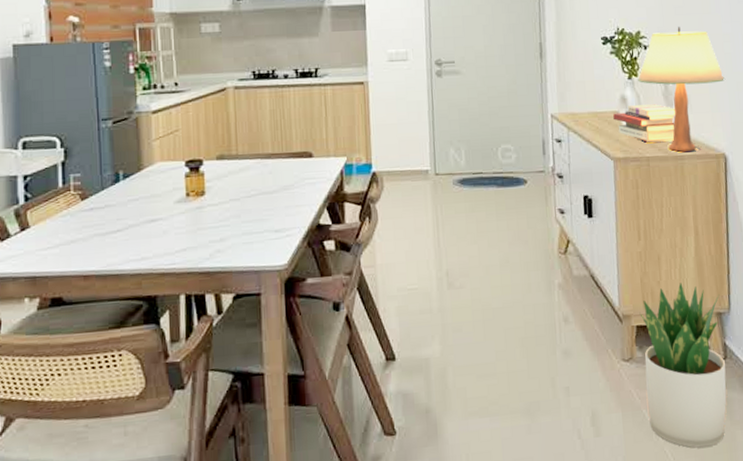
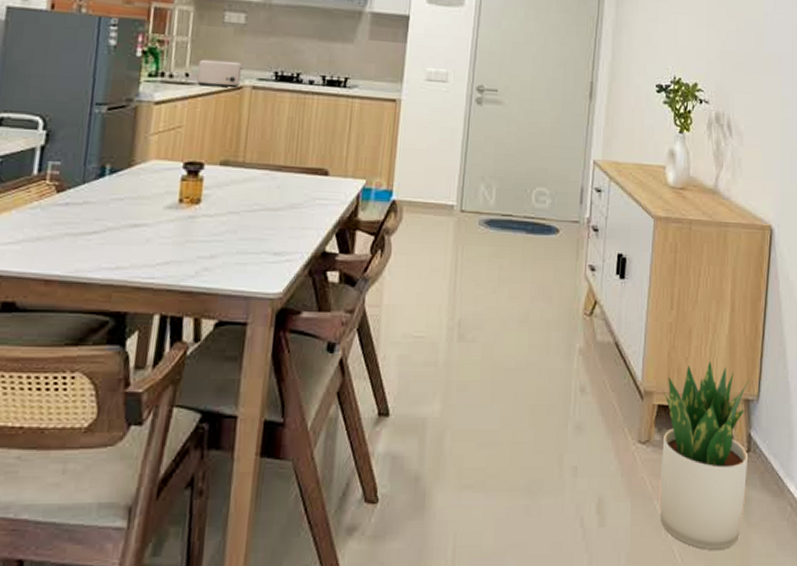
toaster: none [185,66,225,92] -> present [197,59,244,89]
books: present [613,104,675,143] -> none [659,162,724,207]
table lamp: present [638,27,726,153] -> none [689,84,780,220]

